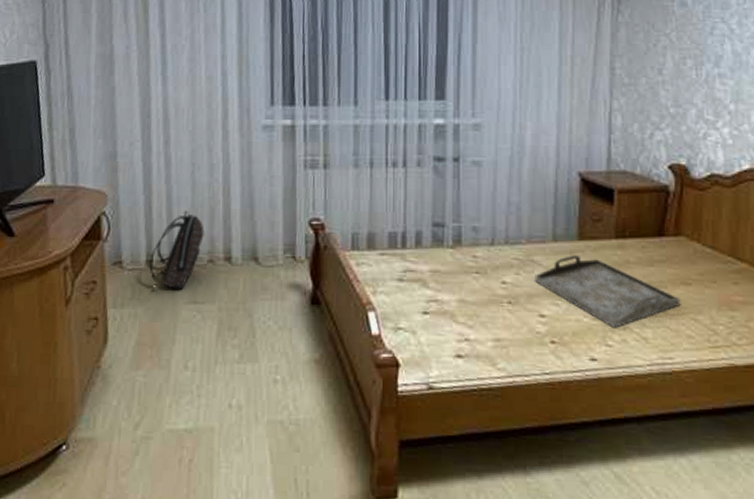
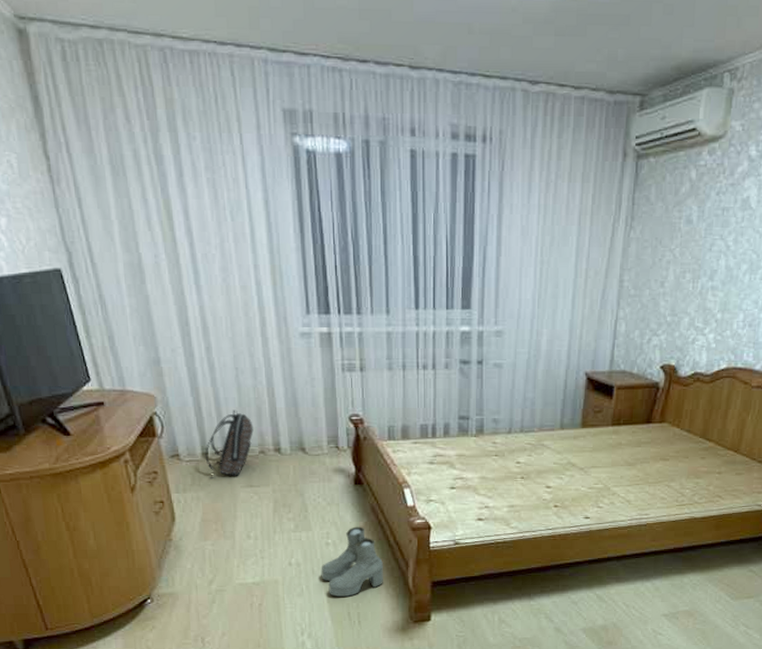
boots: none [265,359,340,456] -> present [321,526,383,597]
serving tray: present [534,255,681,328] -> none [544,440,659,494]

